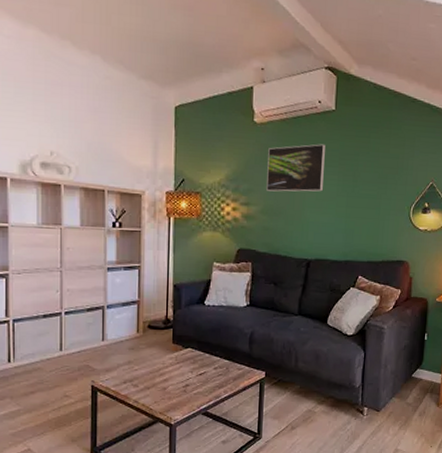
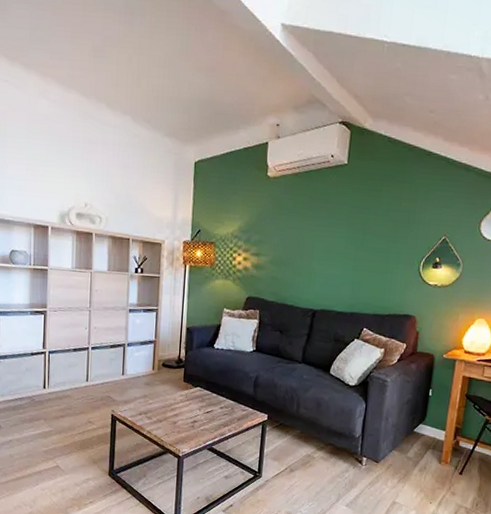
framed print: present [266,144,325,192] -> none [276,197,336,244]

